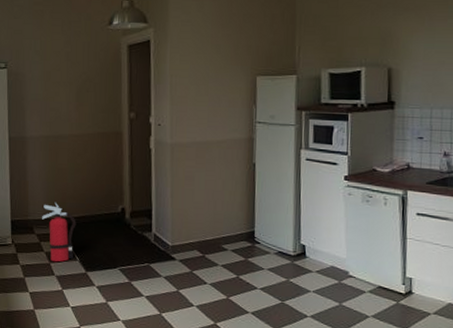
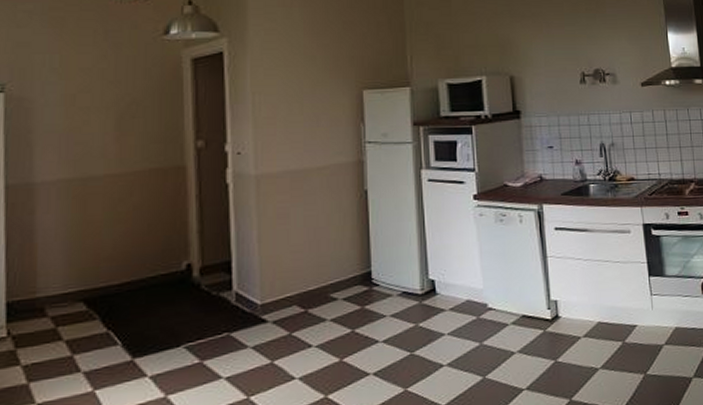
fire extinguisher: present [42,202,76,262] -> none [60,267,117,353]

